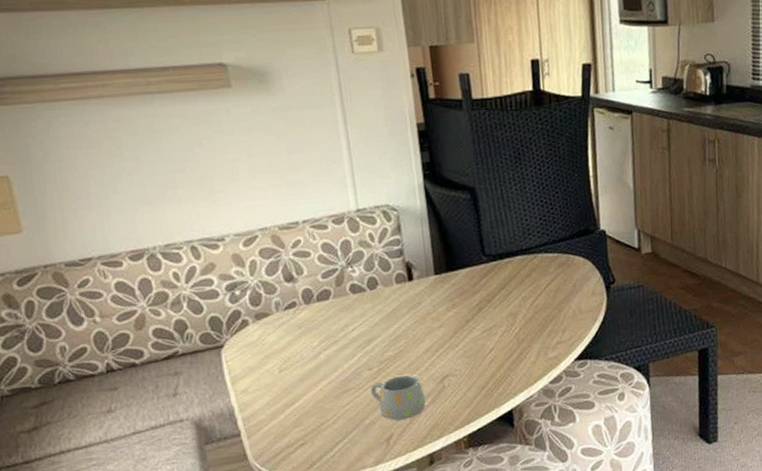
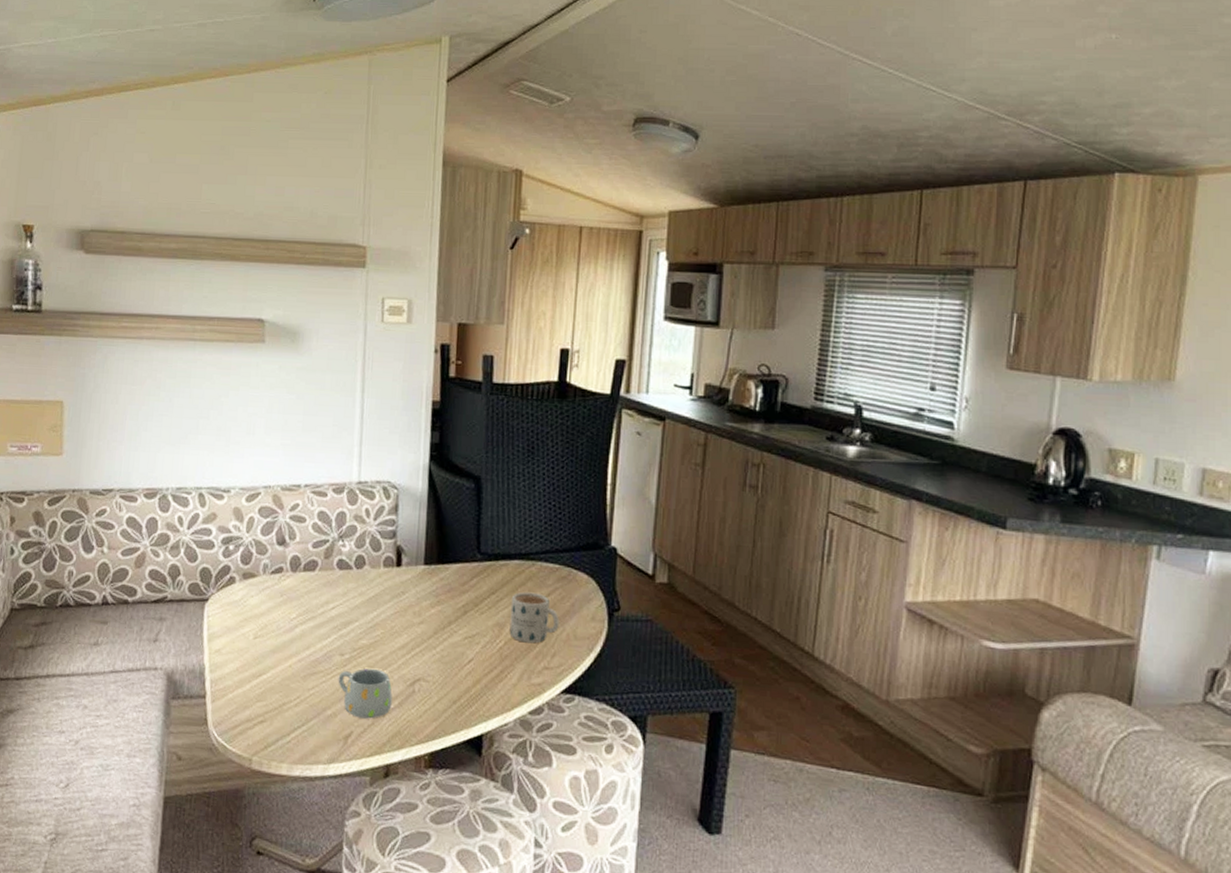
mug: none [519,281,565,325] -> present [509,591,559,644]

